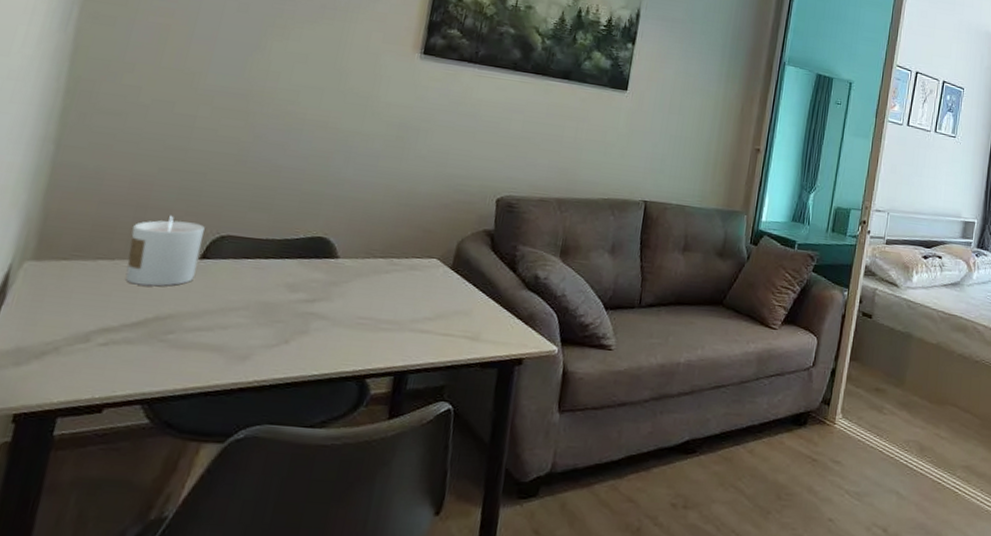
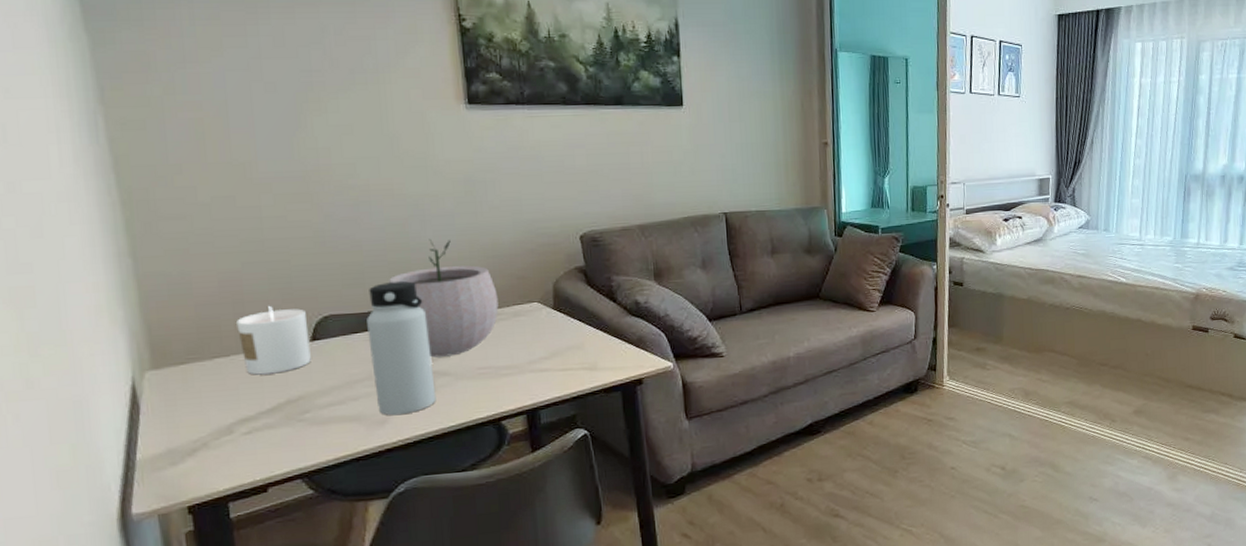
water bottle: none [244,212,324,354] -> present [367,281,436,416]
plant pot: none [296,175,400,300] -> present [389,238,499,358]

